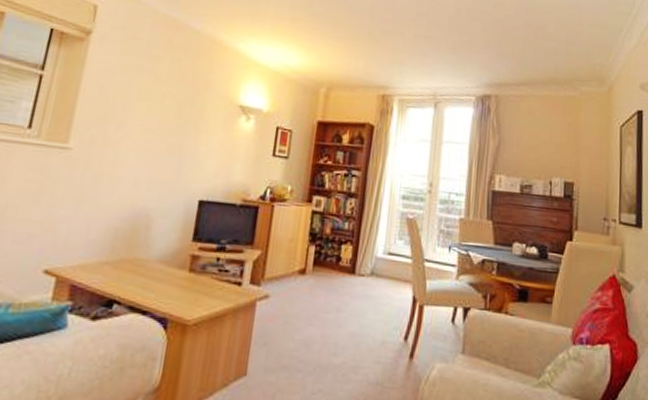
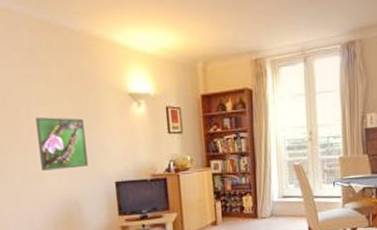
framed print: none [119,112,183,177] -> present [35,116,88,171]

